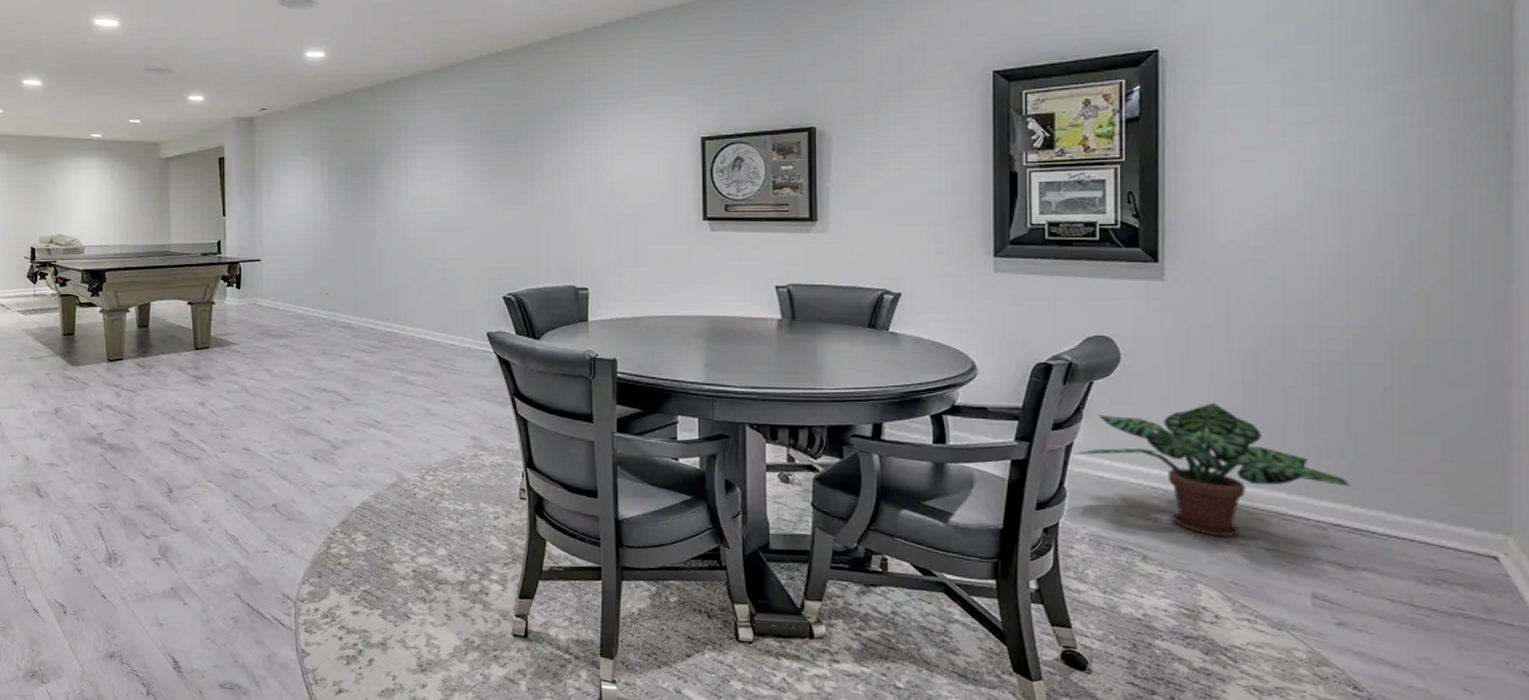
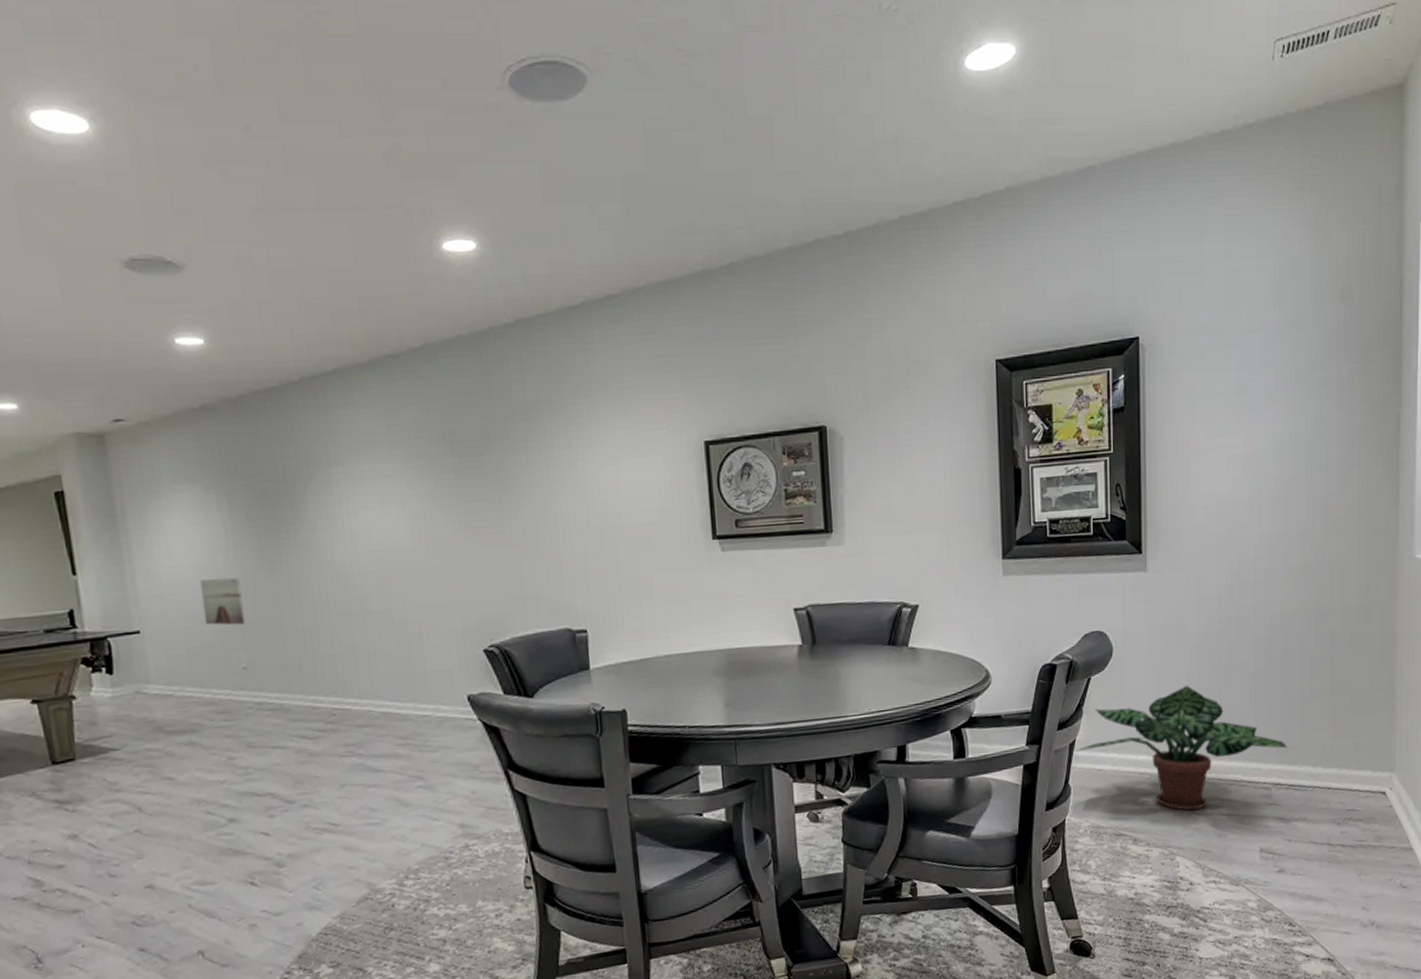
wall art: none [303,225,331,261] -> present [200,577,246,626]

